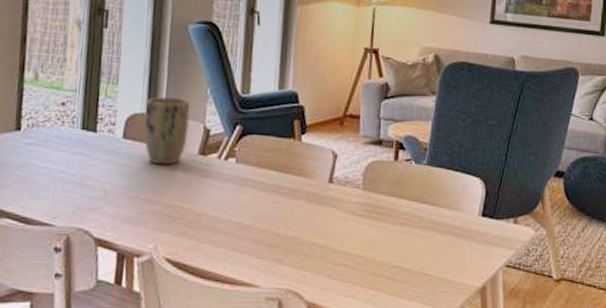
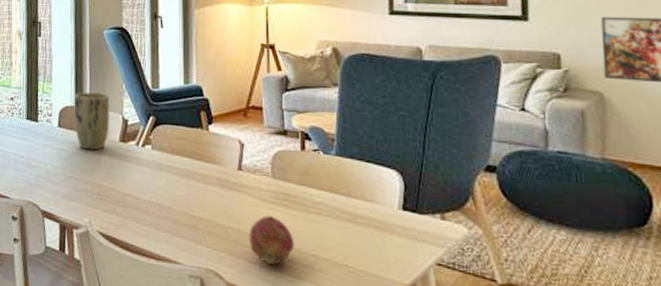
fruit: none [333,229,379,279] -> present [249,216,295,265]

